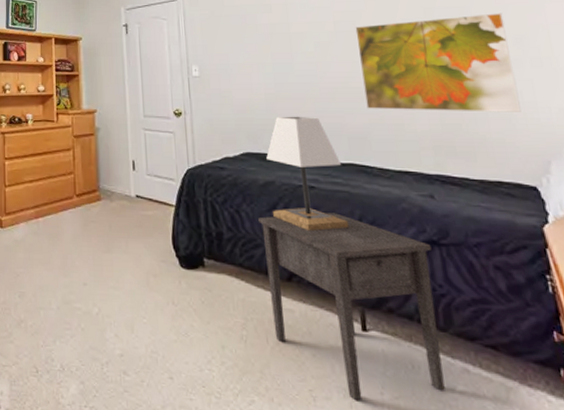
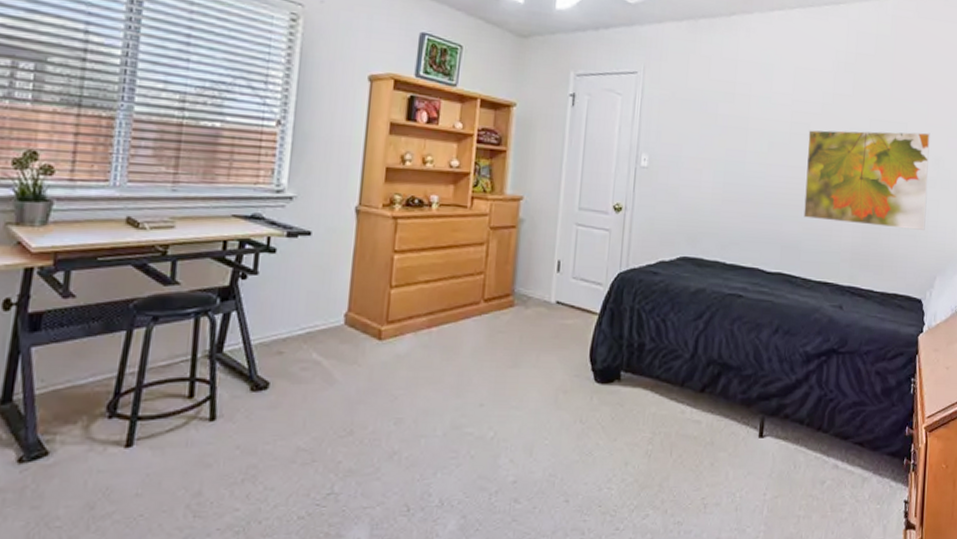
nightstand: present [258,213,445,401] -> none [679,322,831,504]
lamp: present [266,116,350,232] -> none [698,219,771,341]

